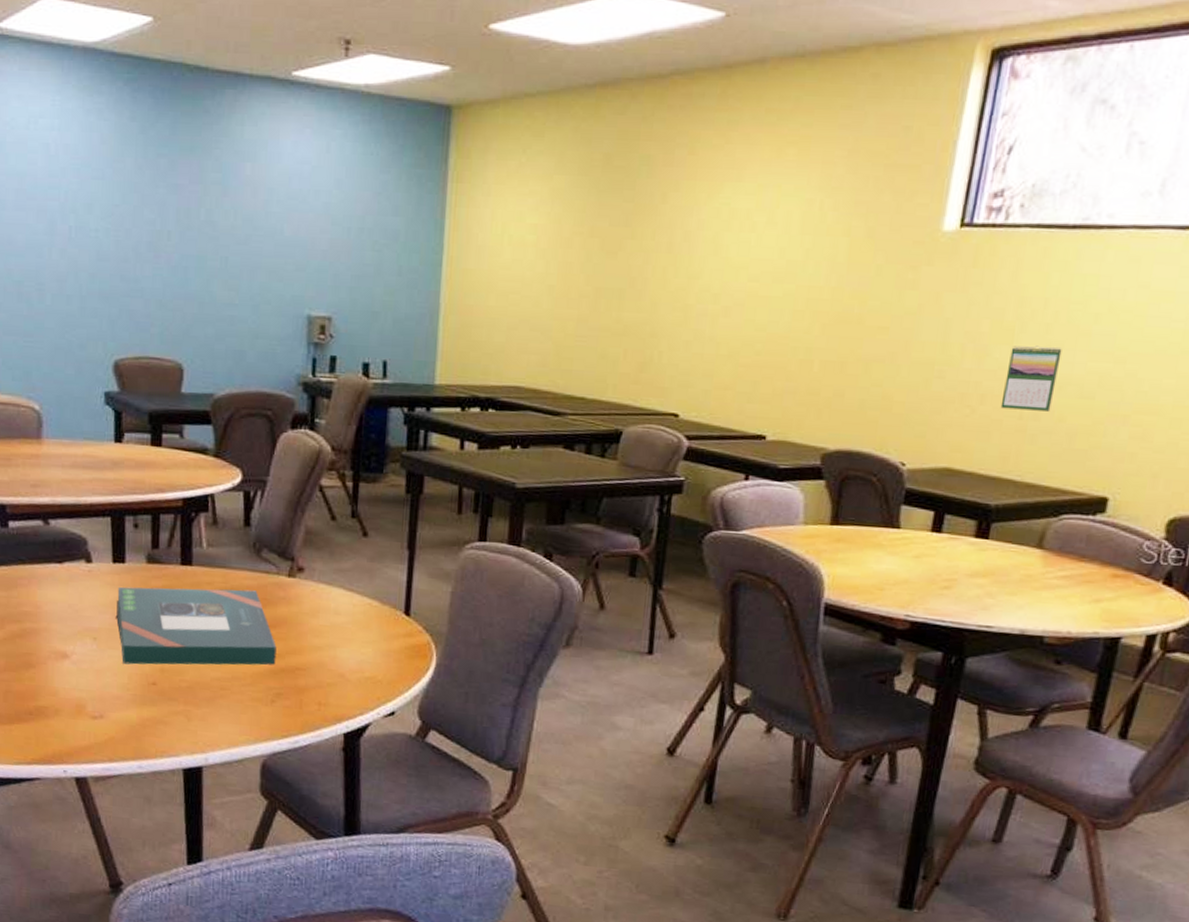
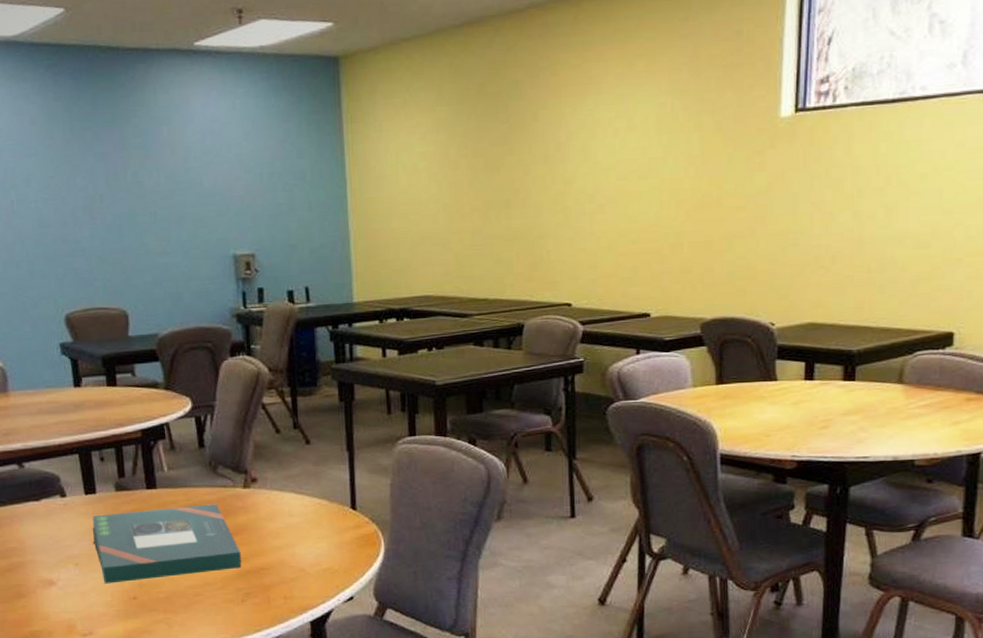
calendar: present [1000,345,1062,411] -> none [850,206,897,266]

